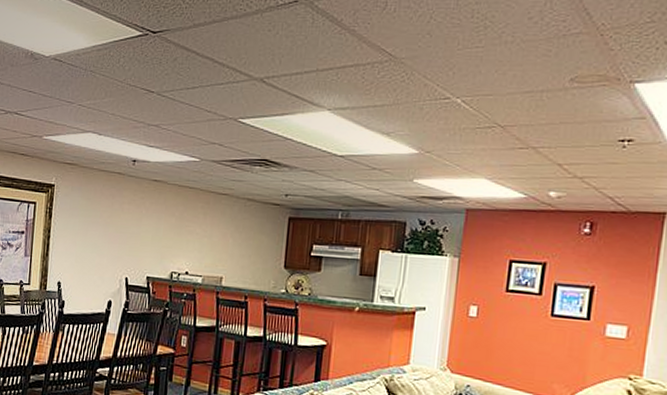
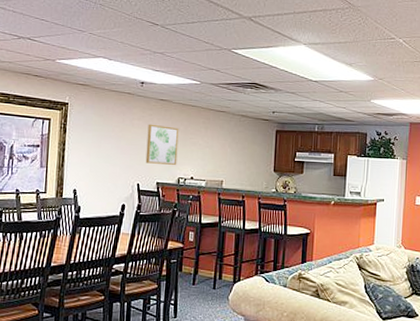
wall art: none [135,208,174,257] -> present [145,124,179,165]

